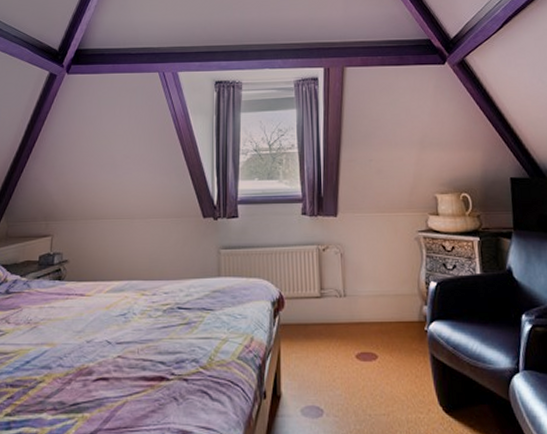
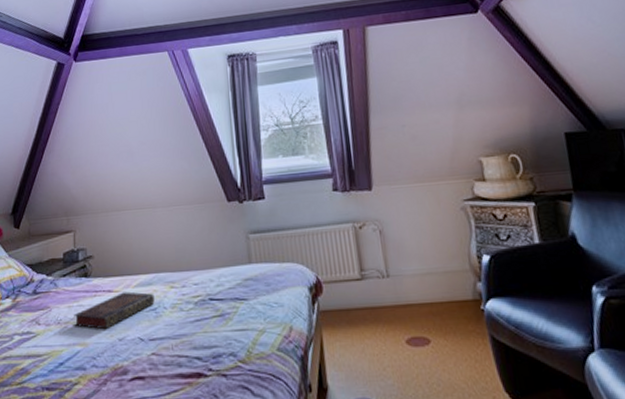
book: none [43,296,125,332] -> present [74,291,155,330]

